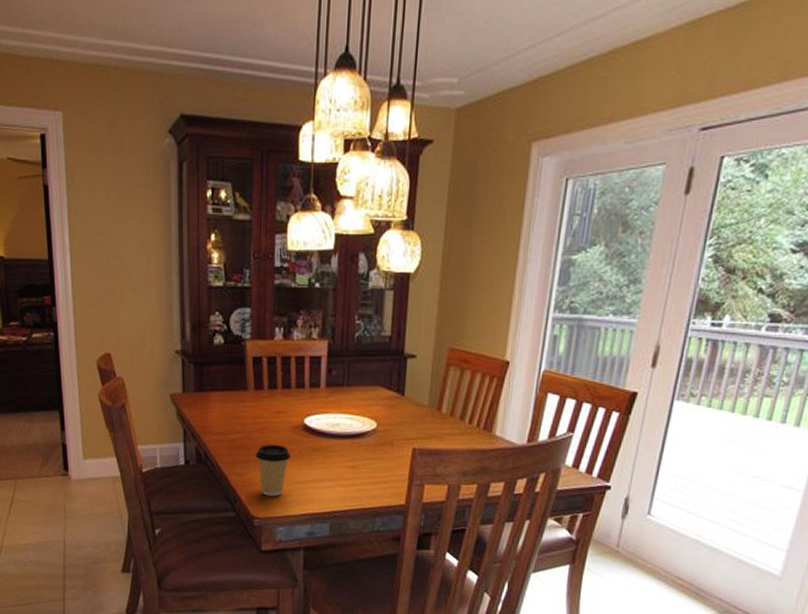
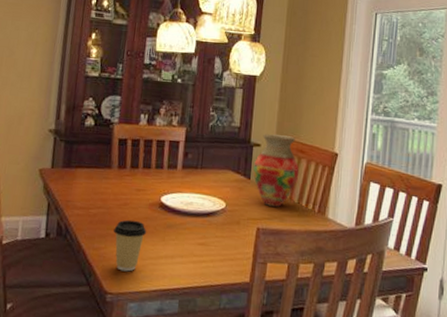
vase: none [407,342,462,425] -> present [252,134,299,207]

